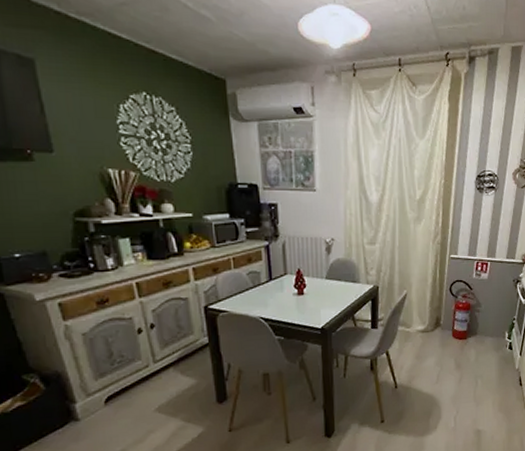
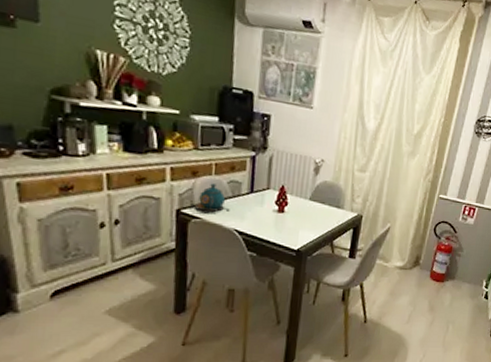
teapot: none [215,277,253,305] -> present [189,183,230,213]

